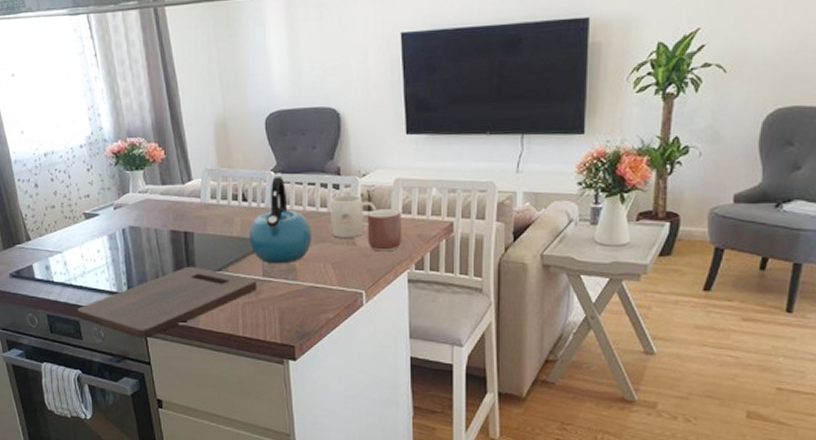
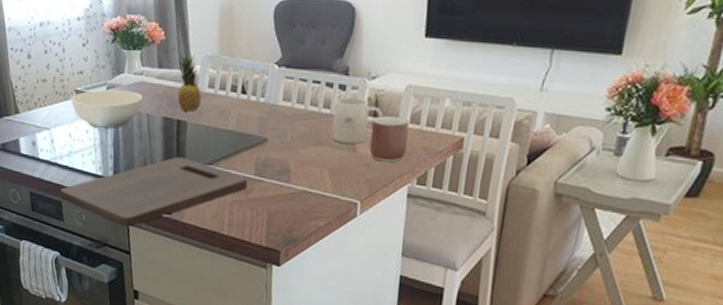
bowl: none [79,208,149,247] -> present [70,89,143,129]
fruit: none [180,169,205,223] -> present [177,54,202,112]
kettle: present [249,177,313,264] -> none [244,71,312,164]

